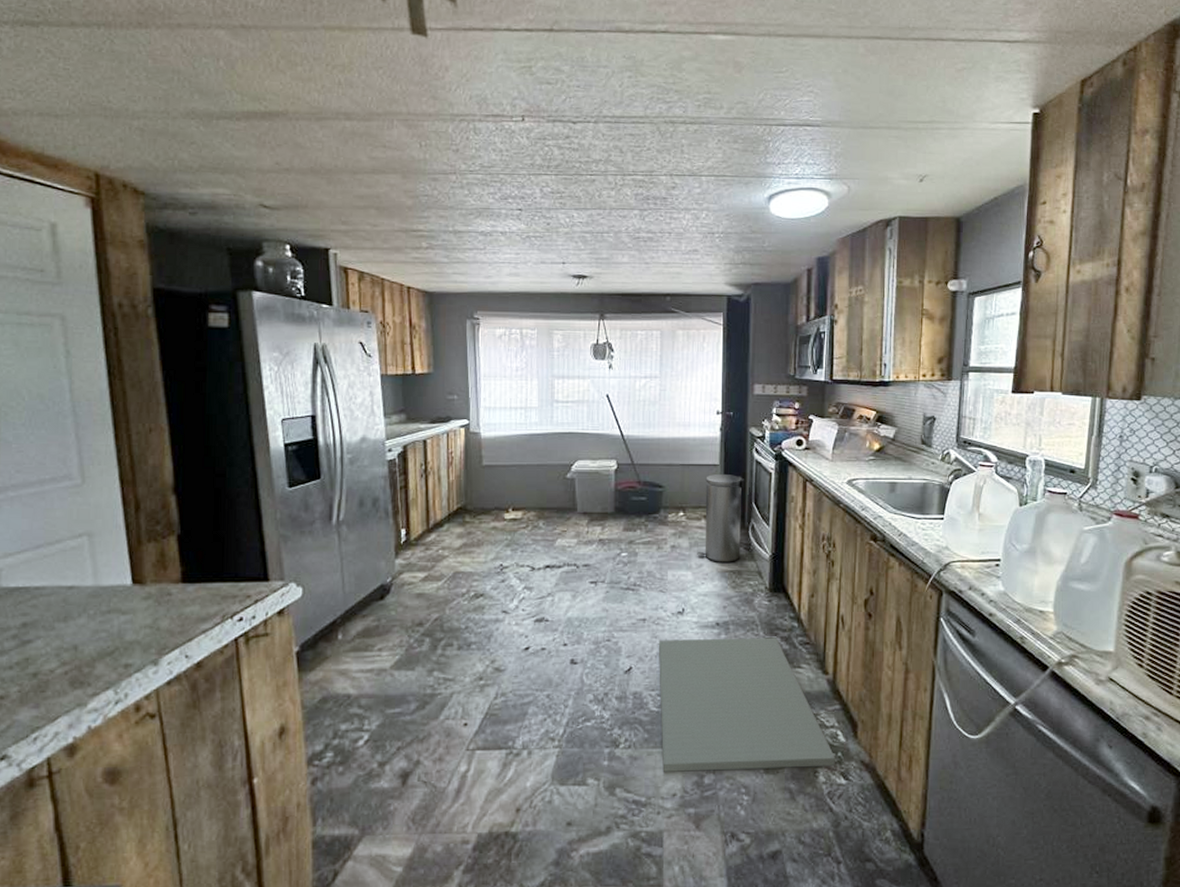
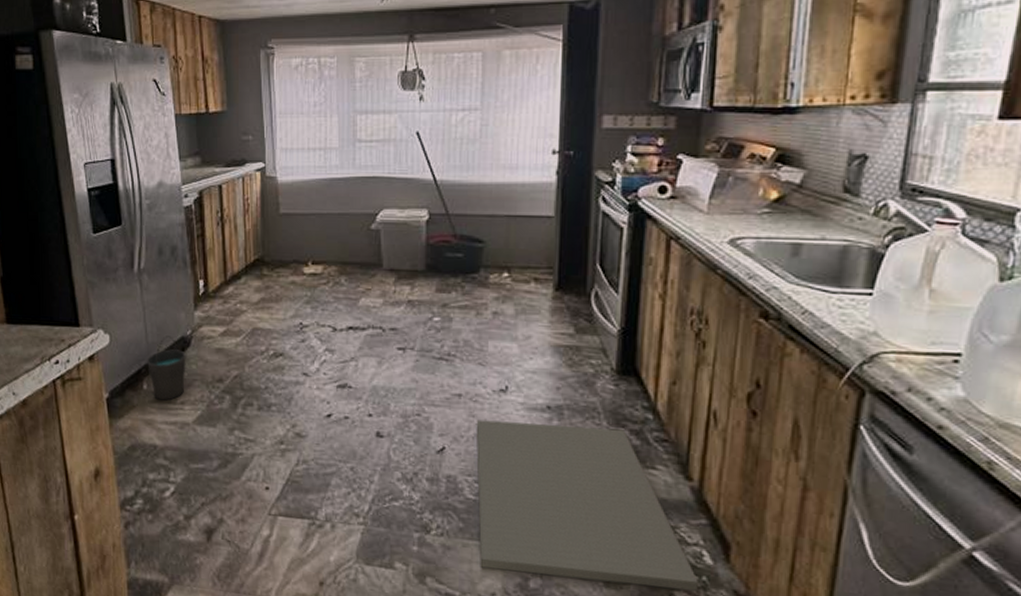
bucket: none [342,585,385,649] -> present [146,336,186,401]
pedal bin: present [697,474,745,564] -> none [524,228,588,337]

